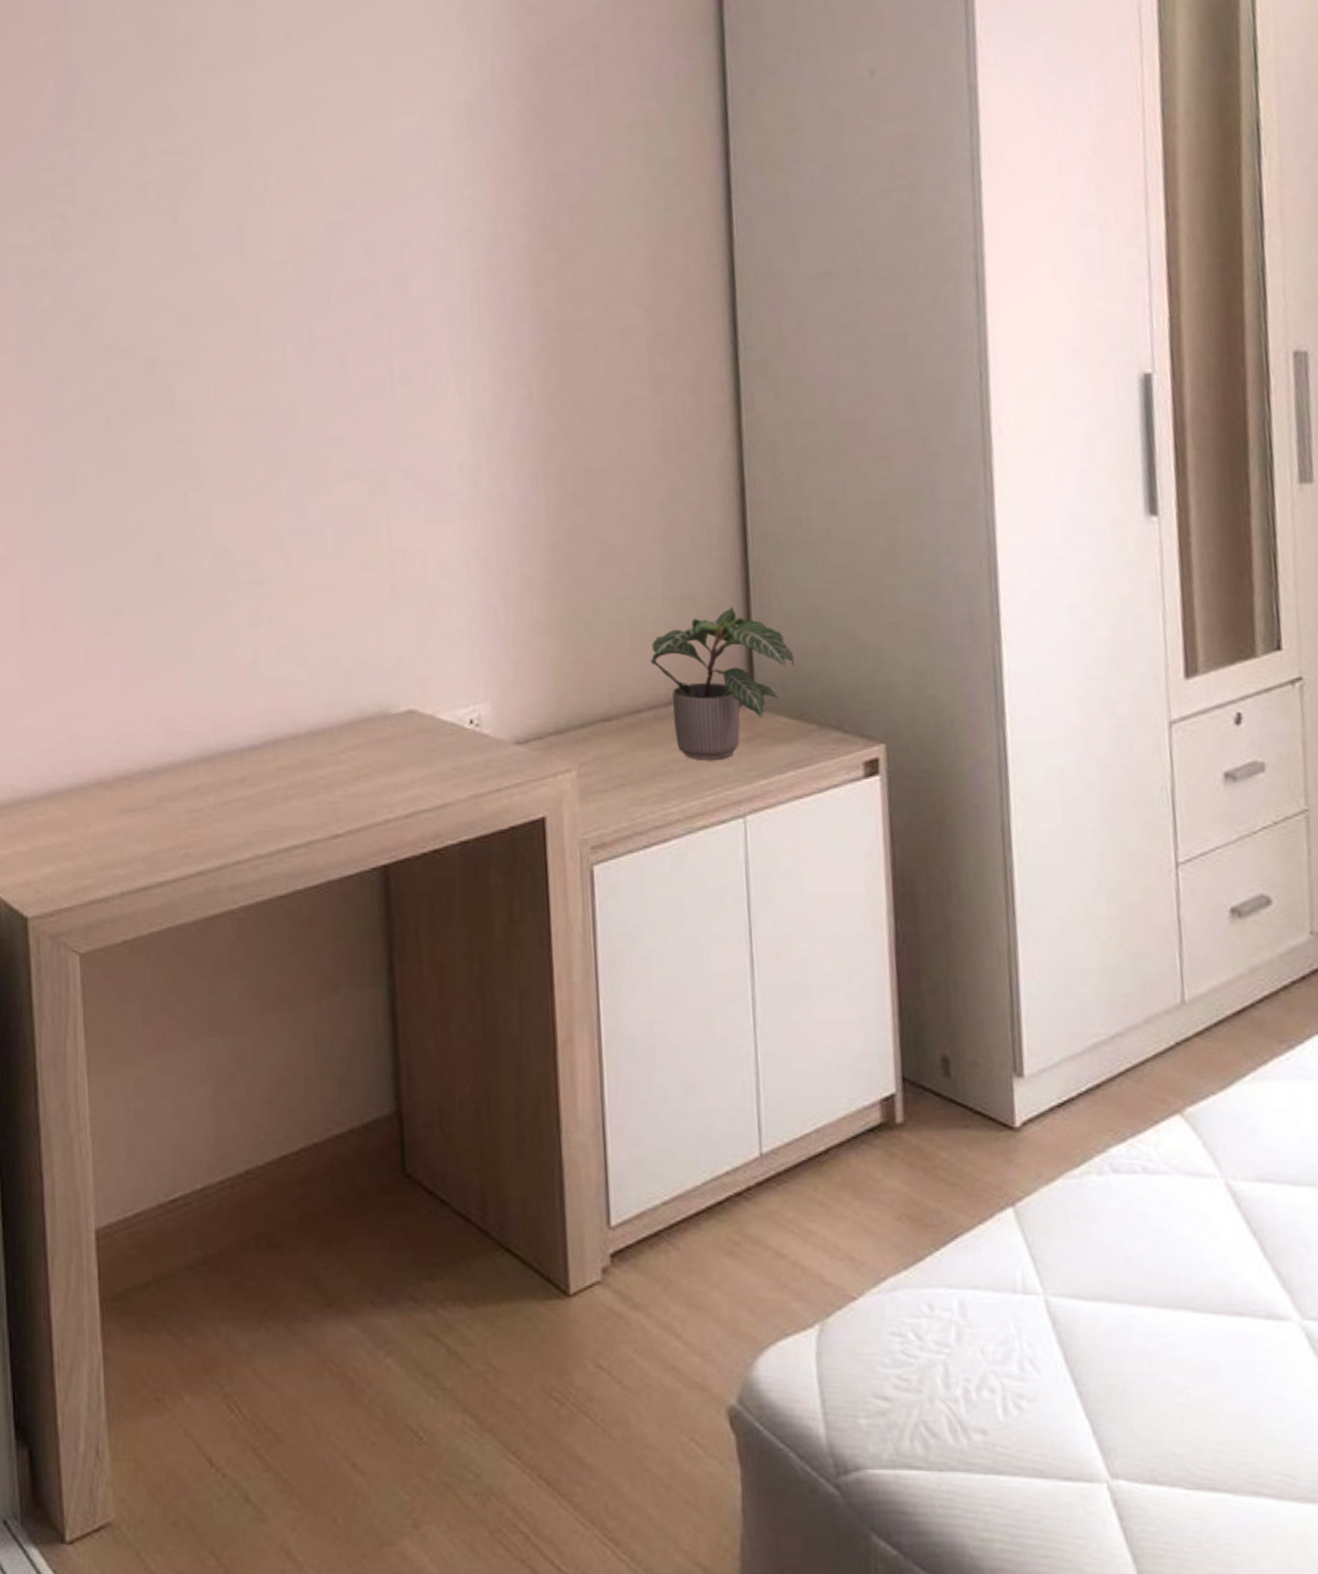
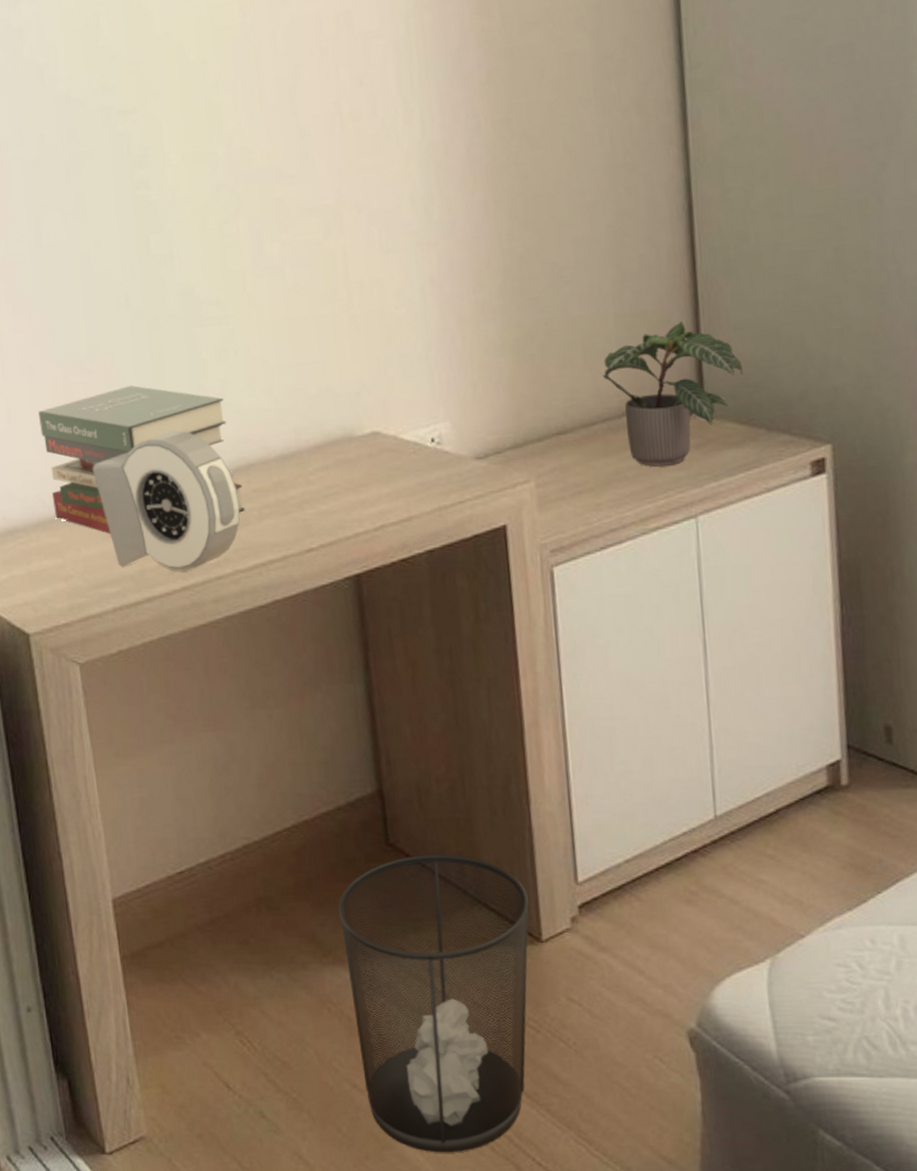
books: none [58,649,269,809] -> present [38,385,245,534]
alarm clock: none [110,699,264,855] -> present [92,430,240,572]
waste bin: none [345,1187,556,1553] -> present [337,854,529,1153]

